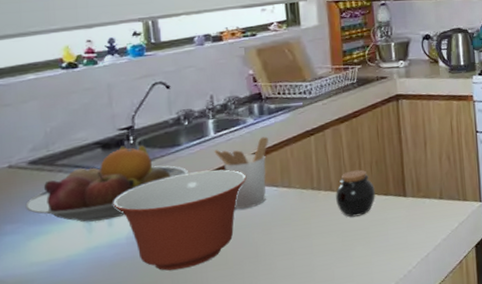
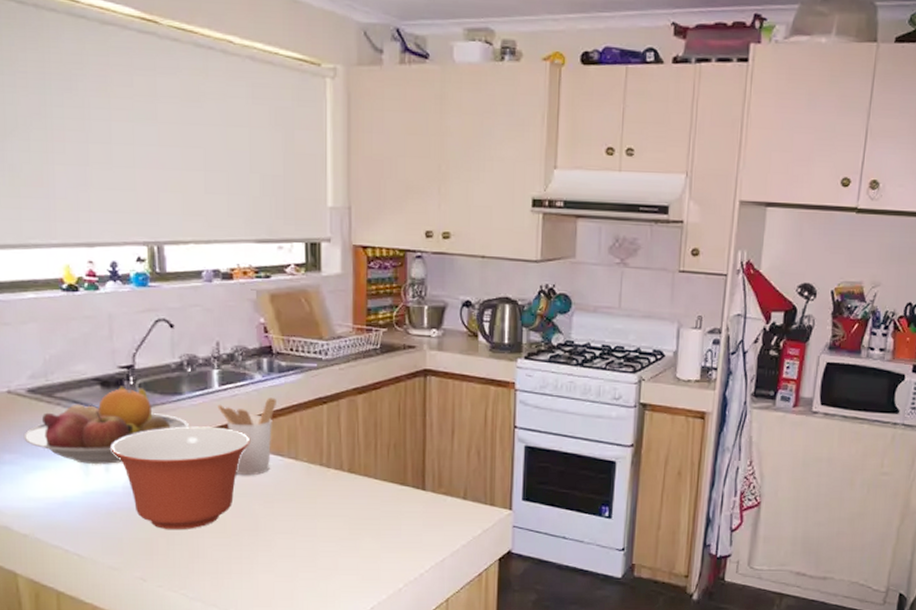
jar: present [336,169,375,217] -> none [346,451,390,504]

